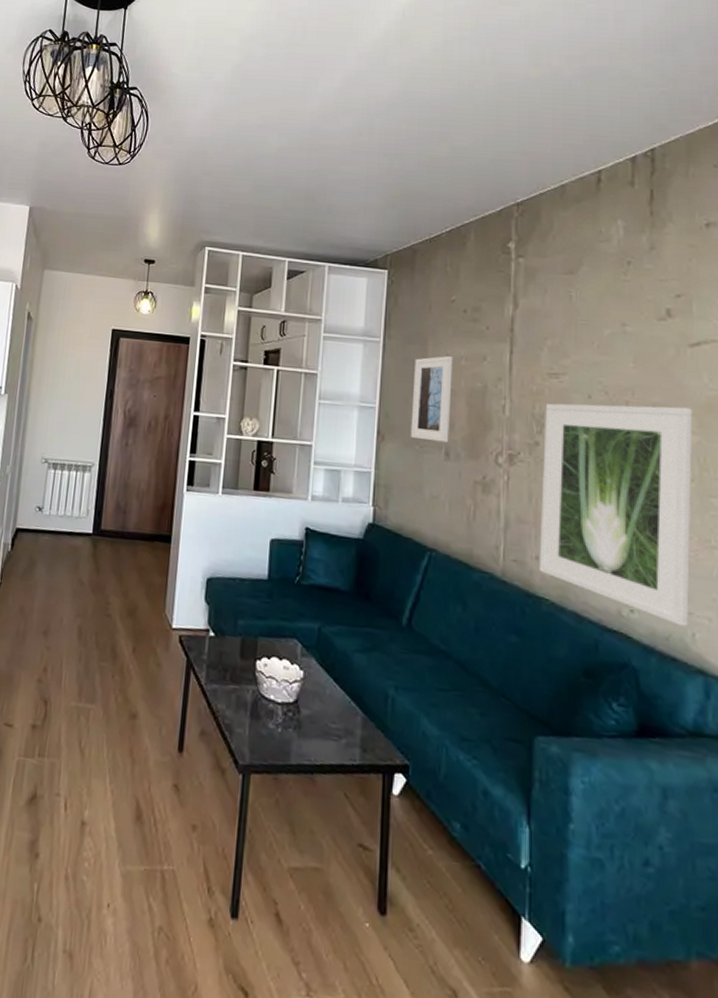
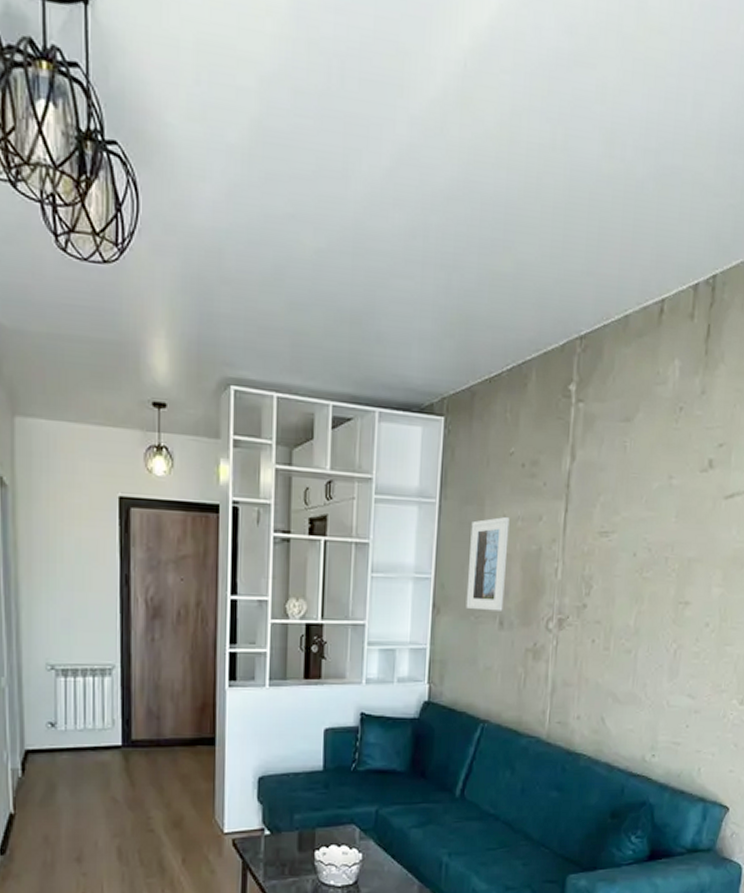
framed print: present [539,403,693,627] -> none [579,560,720,763]

